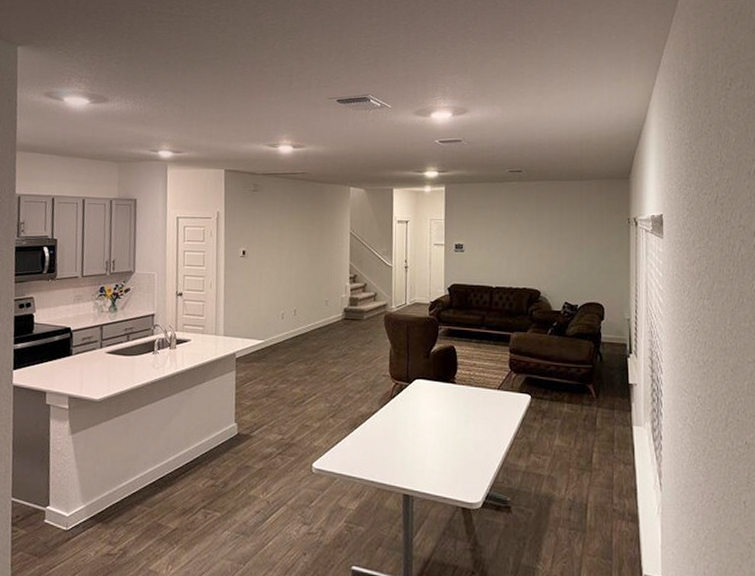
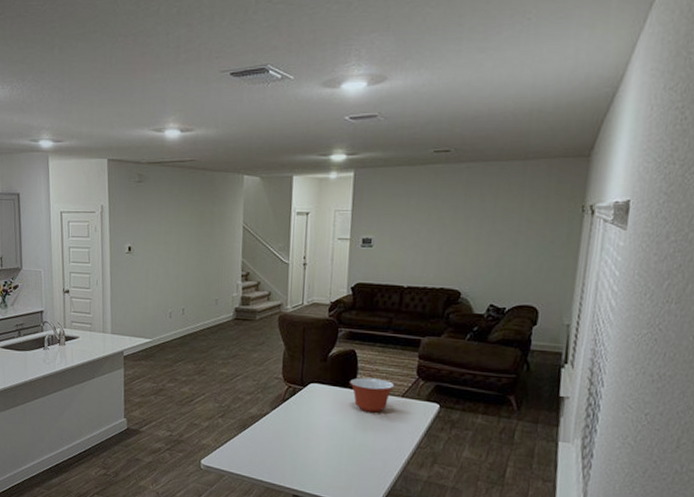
mixing bowl: none [451,372,491,406] -> present [350,377,395,413]

